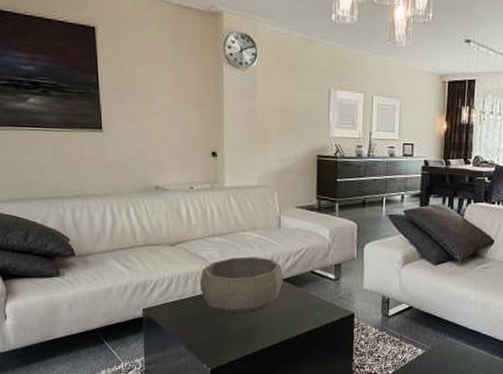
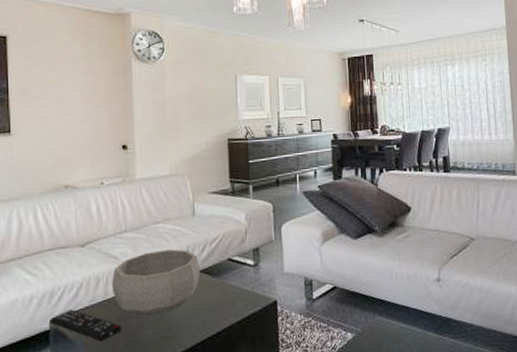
remote control: none [144,301,209,333] -> present [51,309,122,342]

